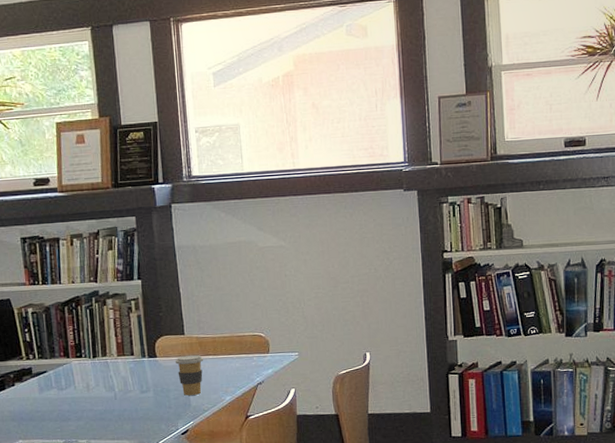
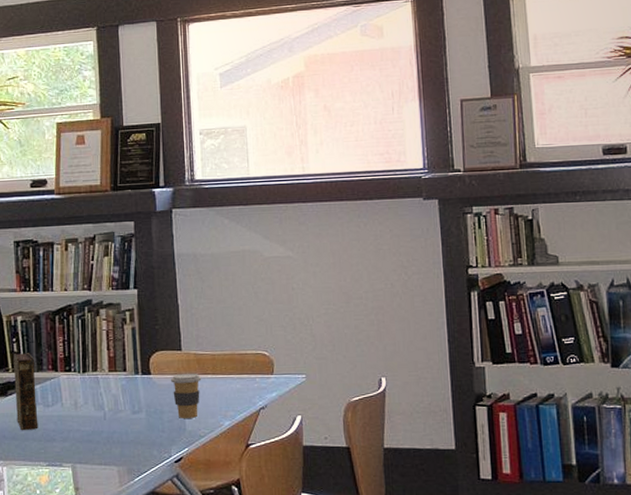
book: none [26,341,54,413] -> present [14,352,38,431]

